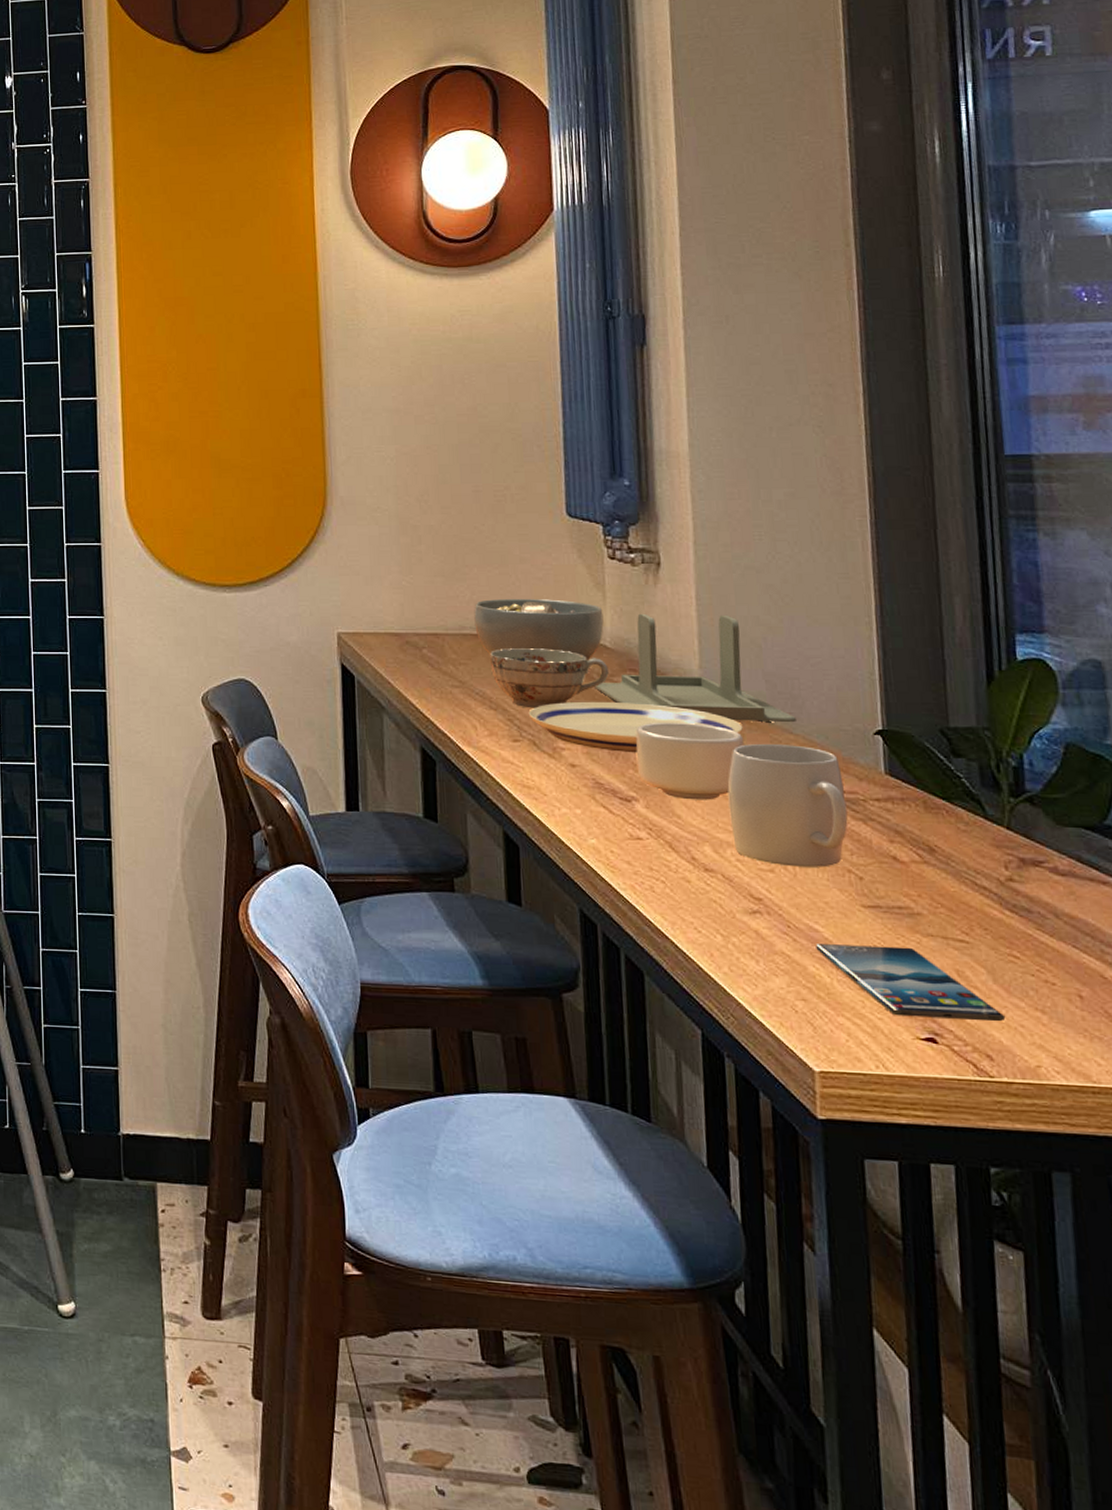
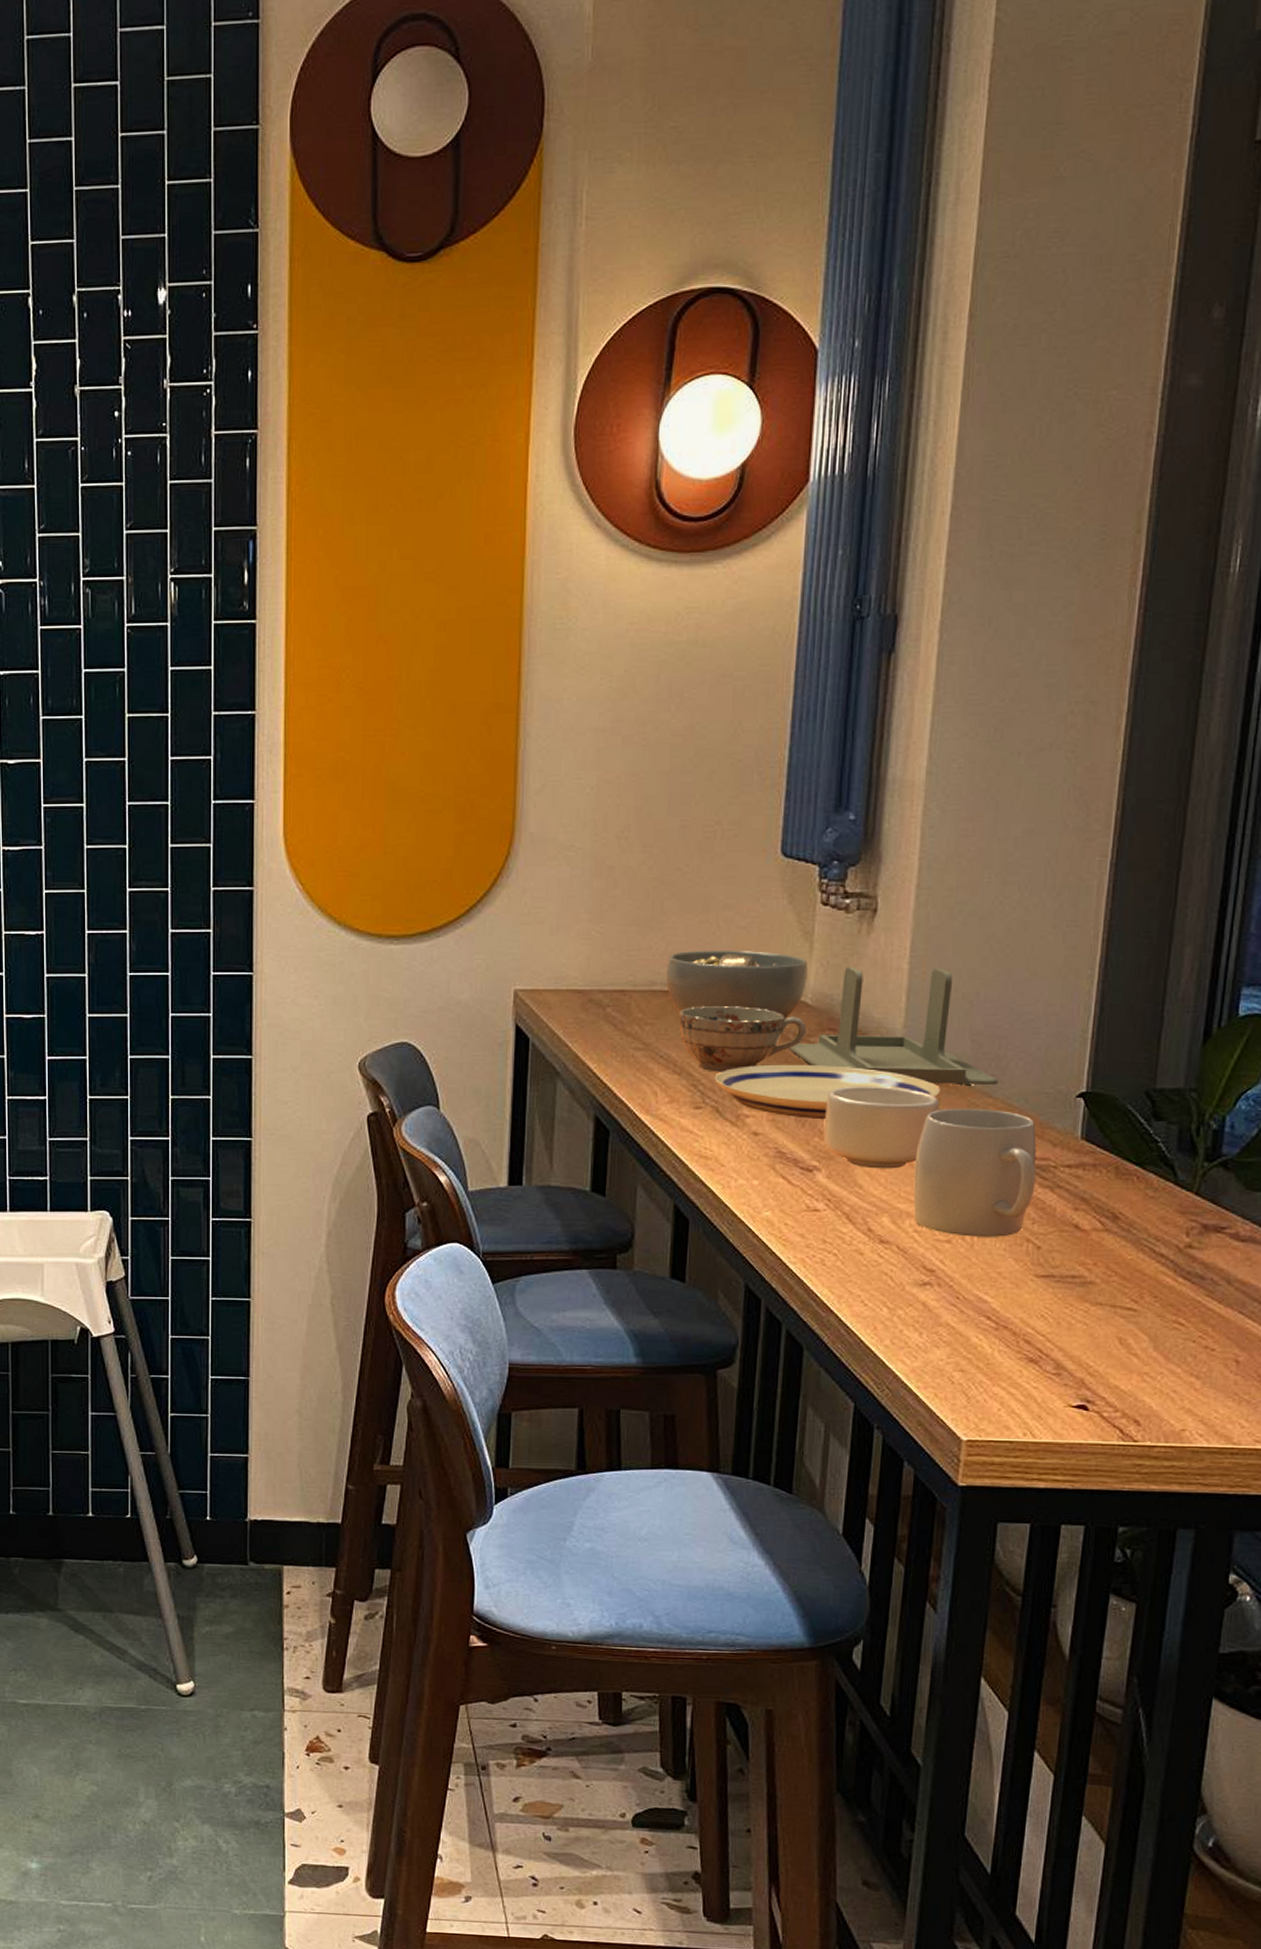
smartphone: present [816,944,1006,1022] -> none [982,1315,1160,1388]

